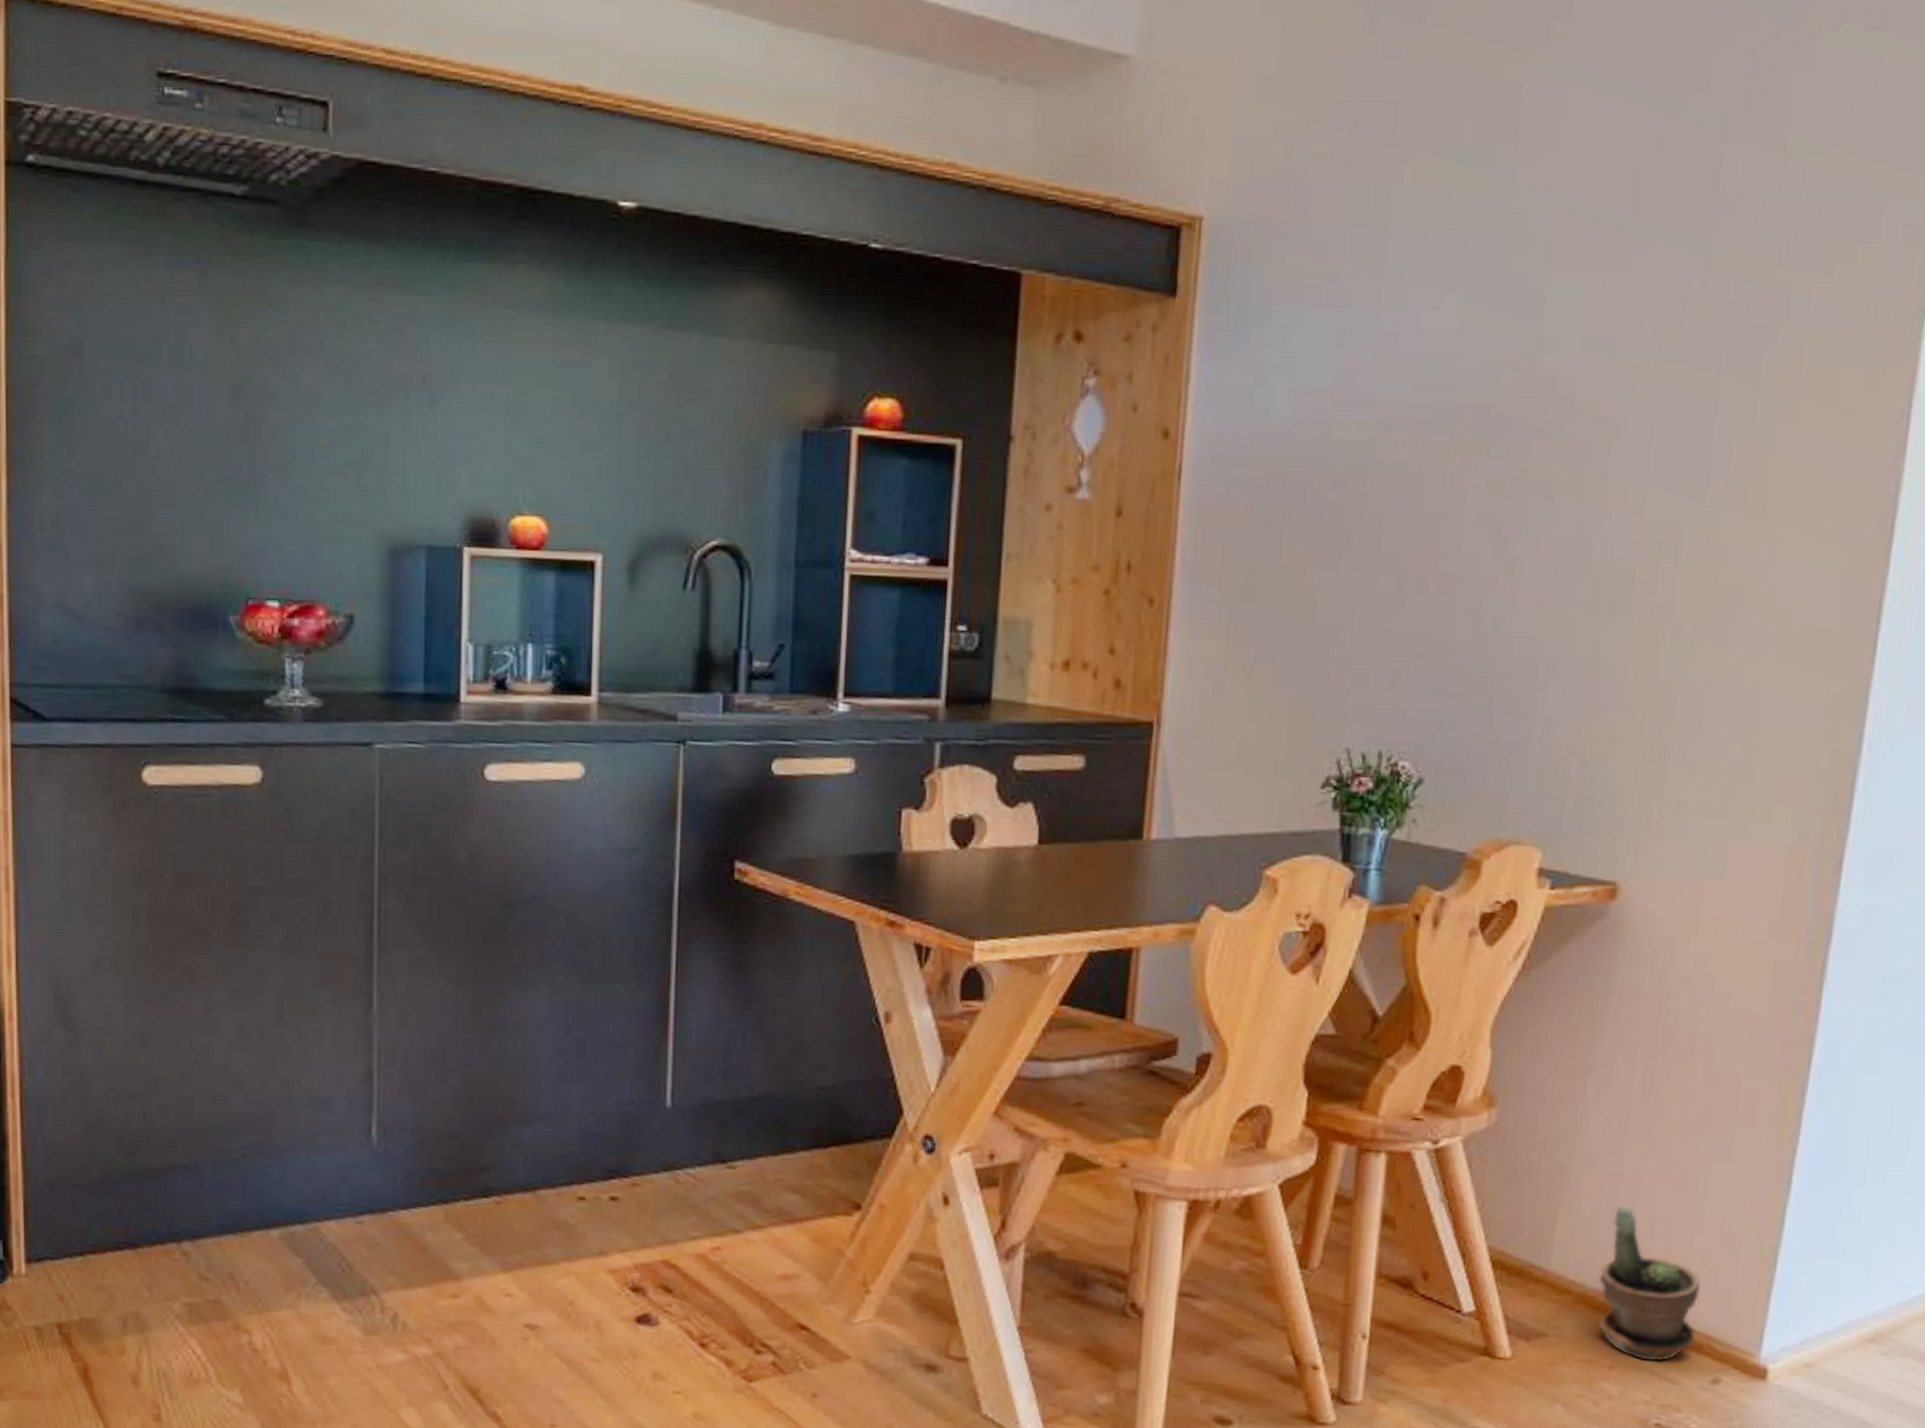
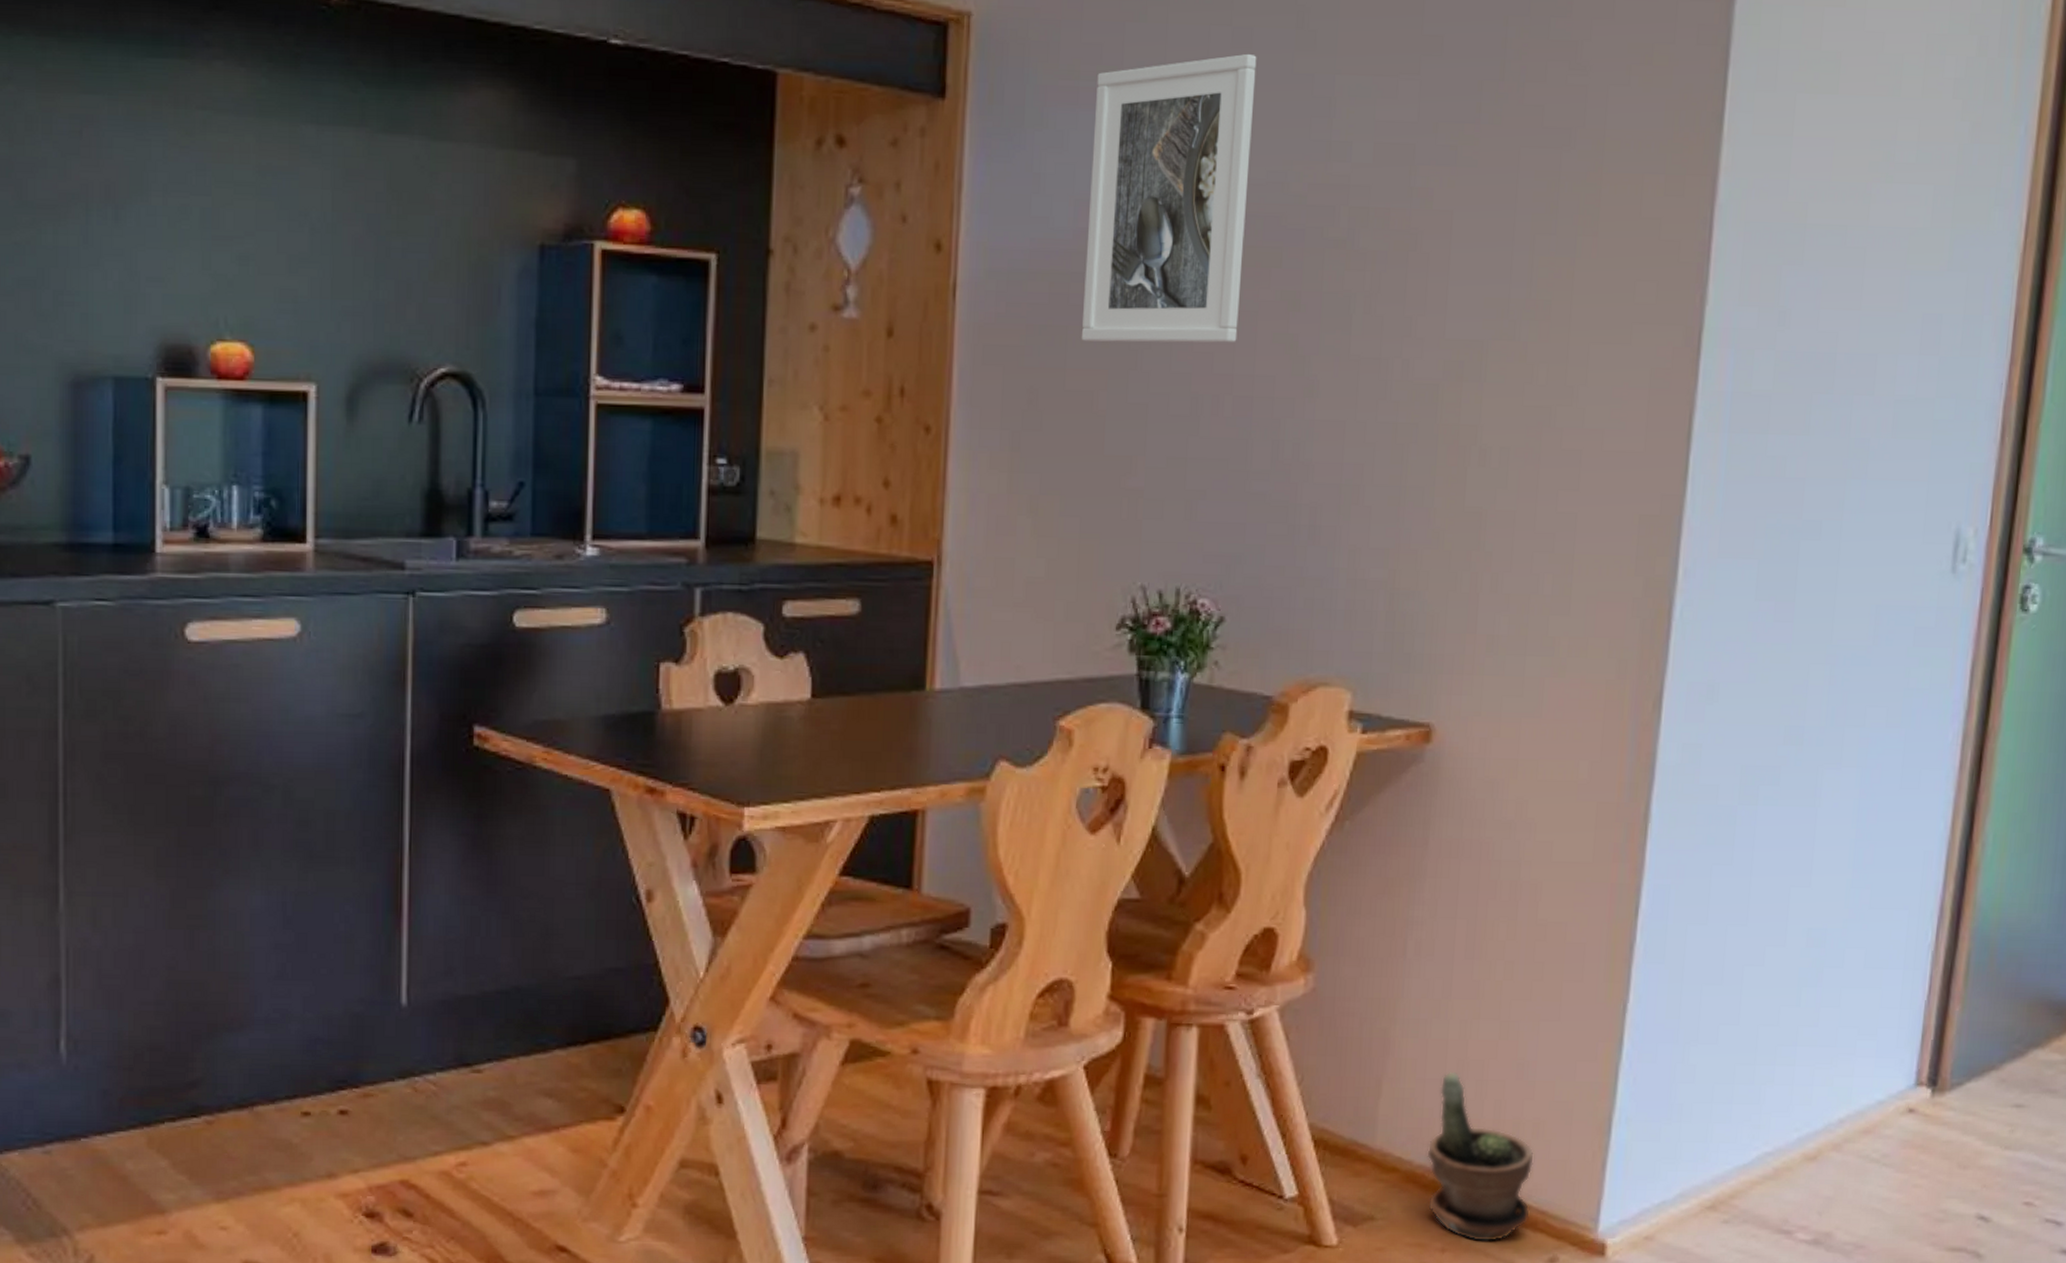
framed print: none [1296,254,1472,525] -> present [1081,53,1257,343]

